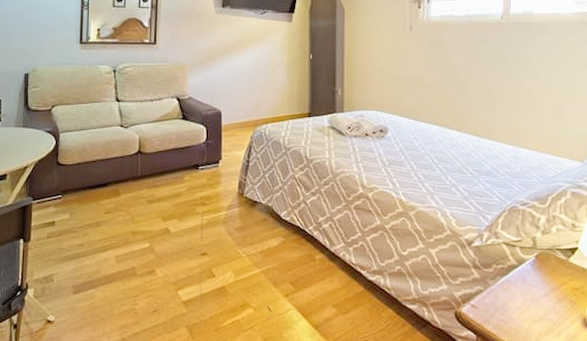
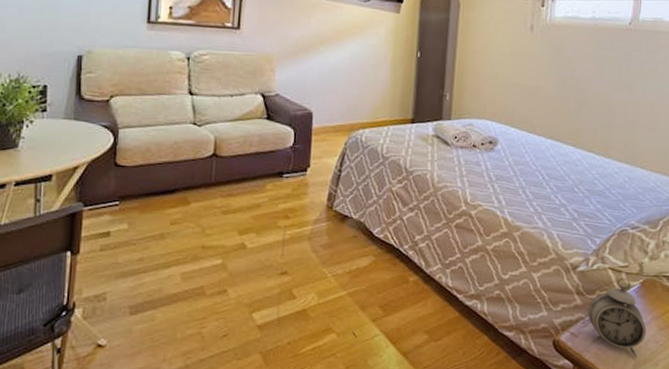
alarm clock: none [486,252,545,328] -> present [587,278,647,357]

